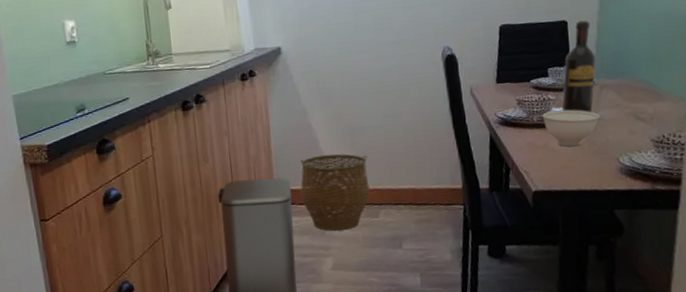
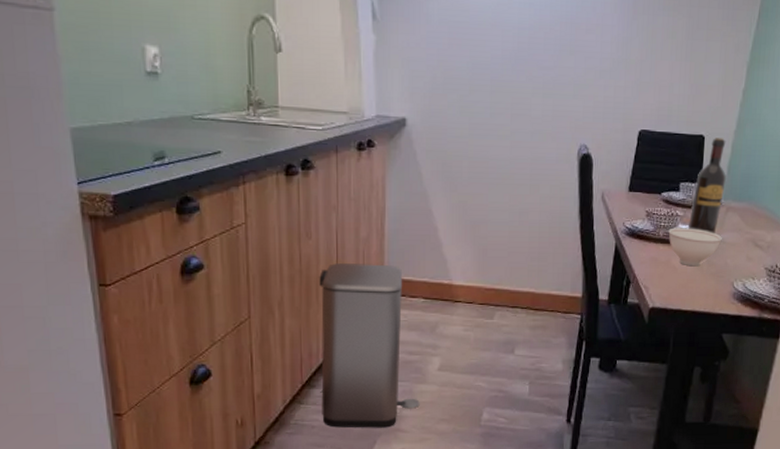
basket: present [300,153,371,231] -> none [412,245,489,329]

